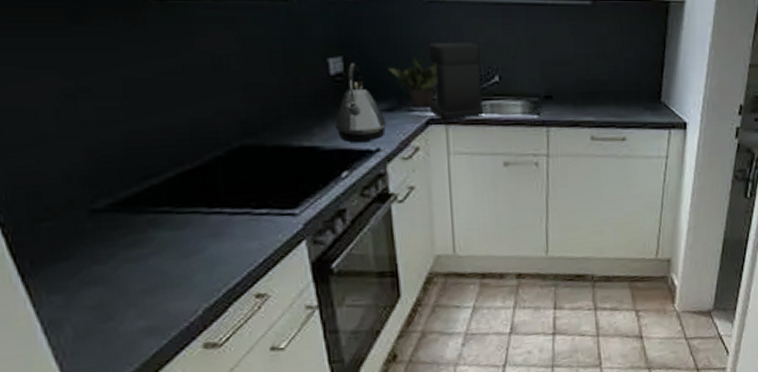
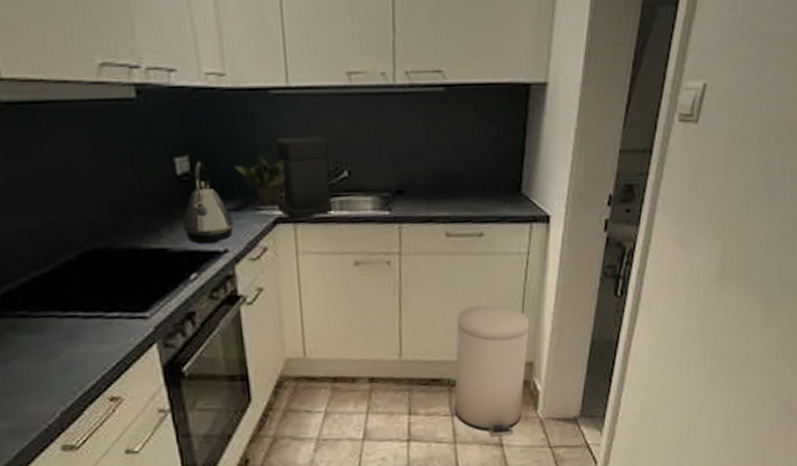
pedal bin: none [597,205,668,330] -> present [454,305,530,437]

